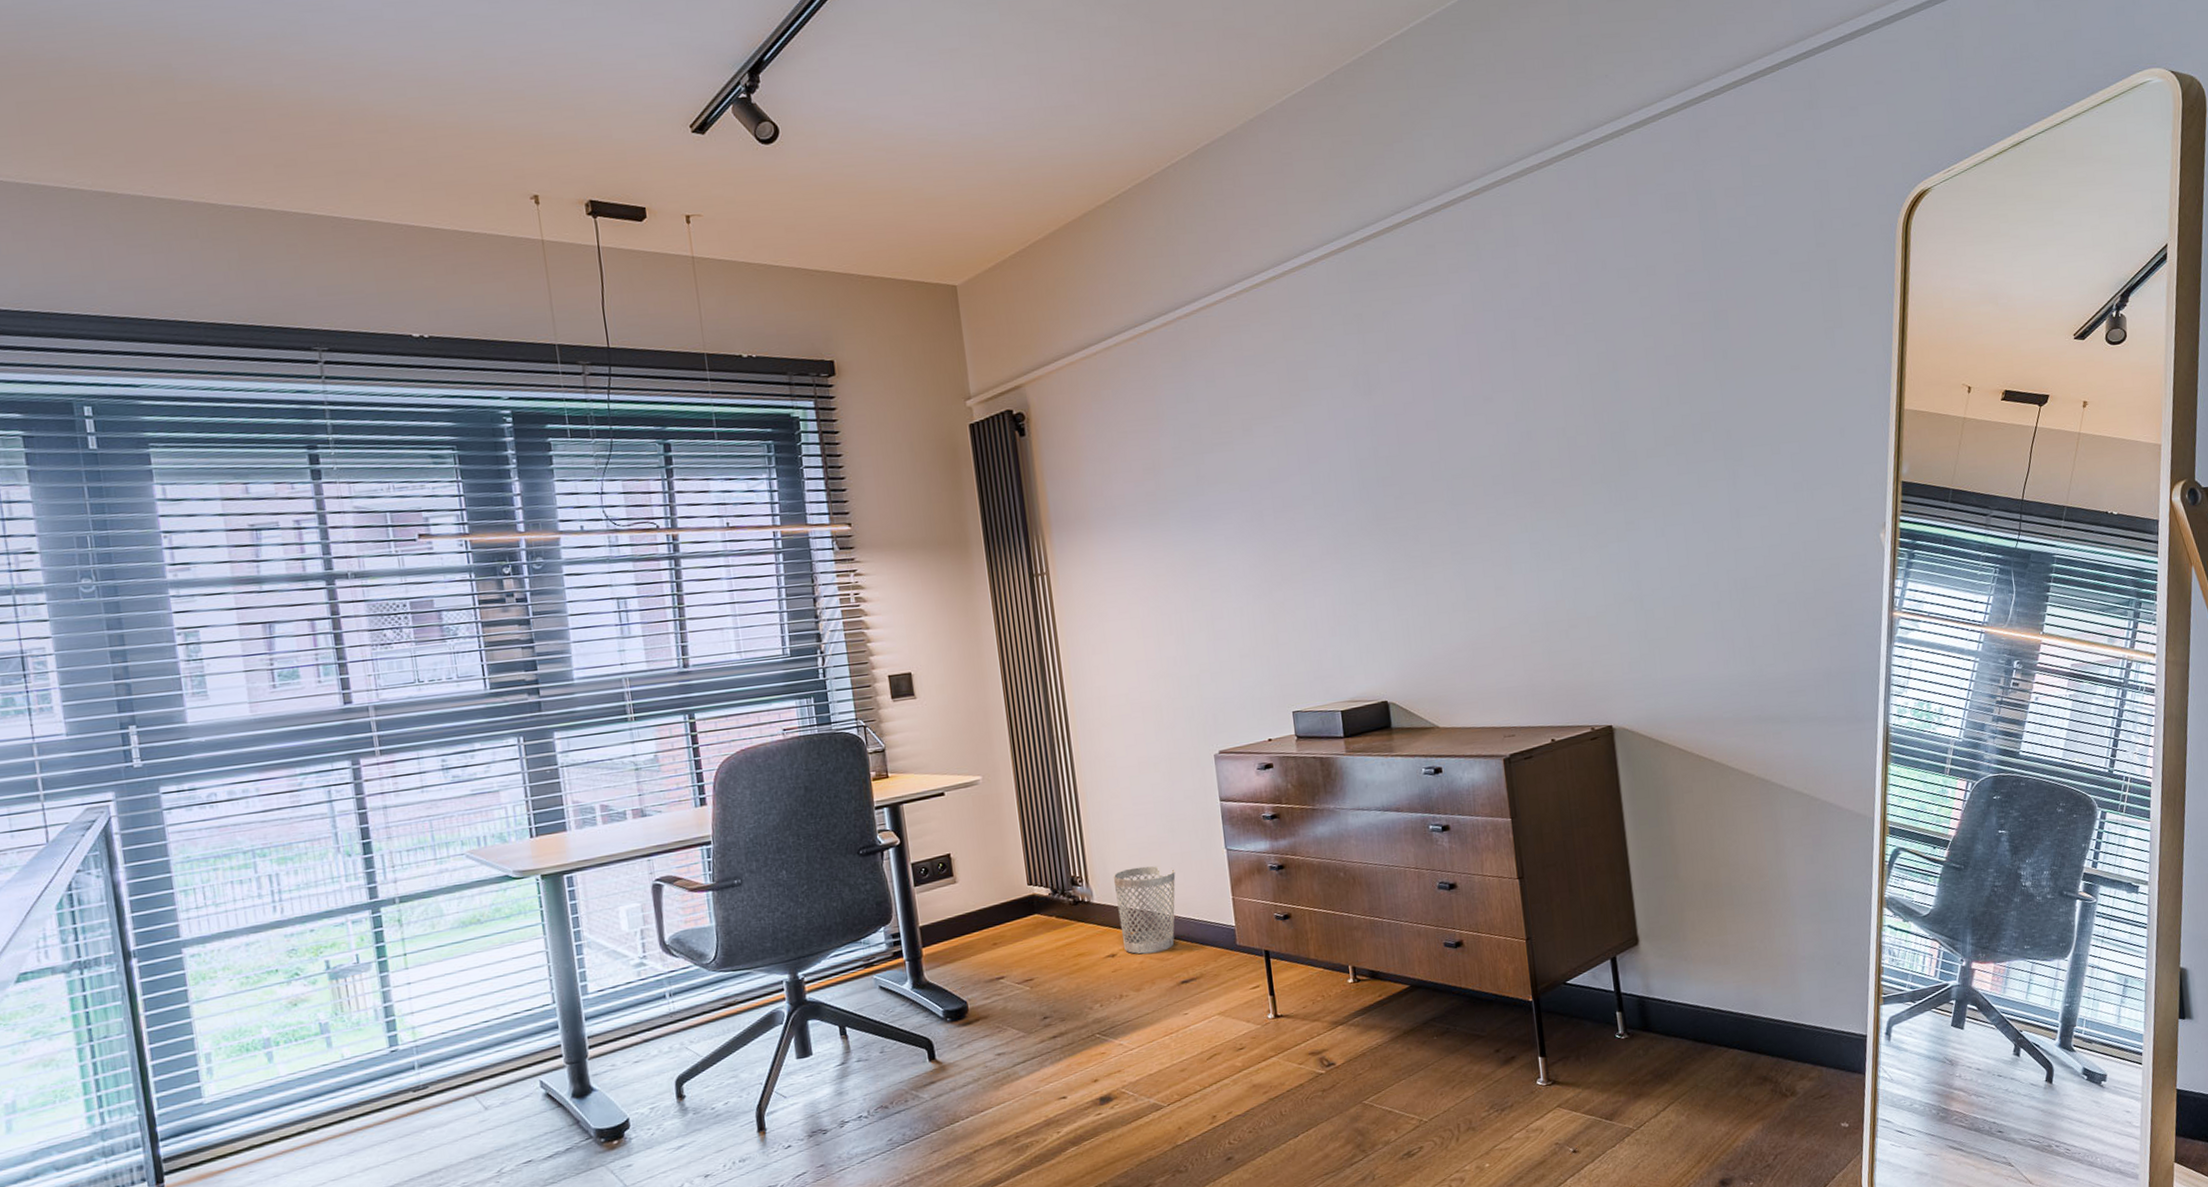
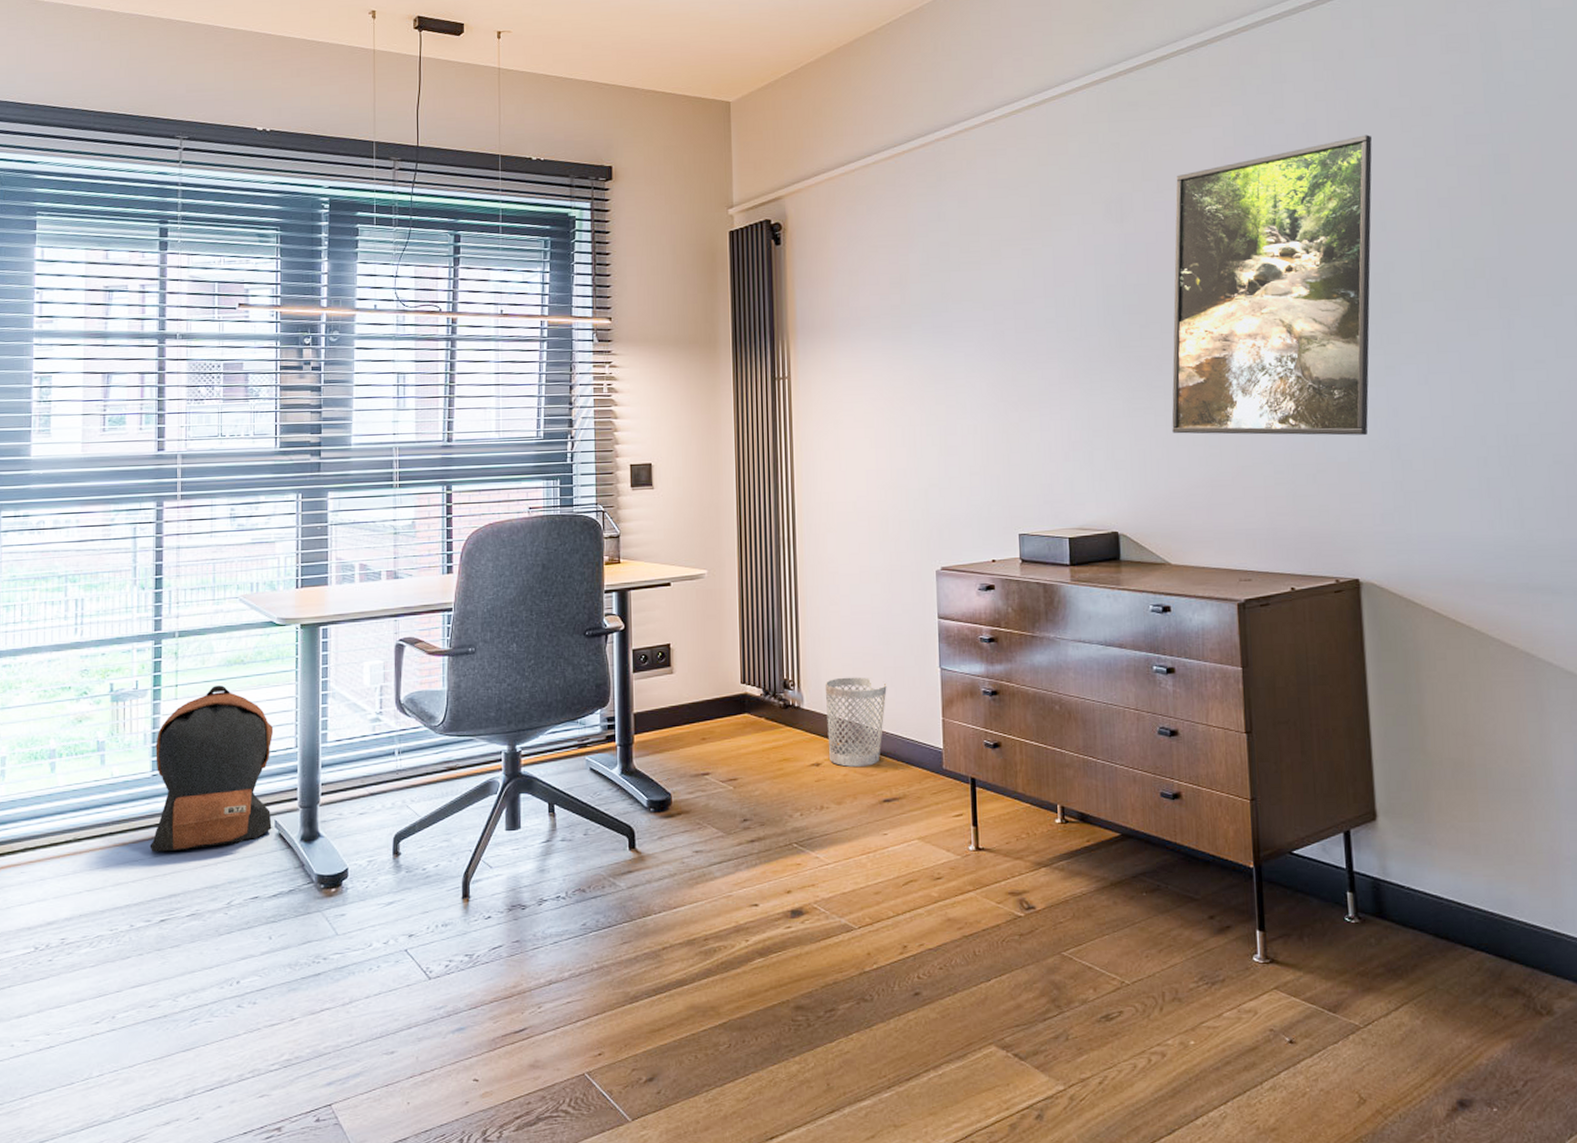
backpack: none [389,948,538,1131] -> present [150,685,274,852]
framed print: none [1419,296,1613,601] -> present [1172,135,1372,436]

